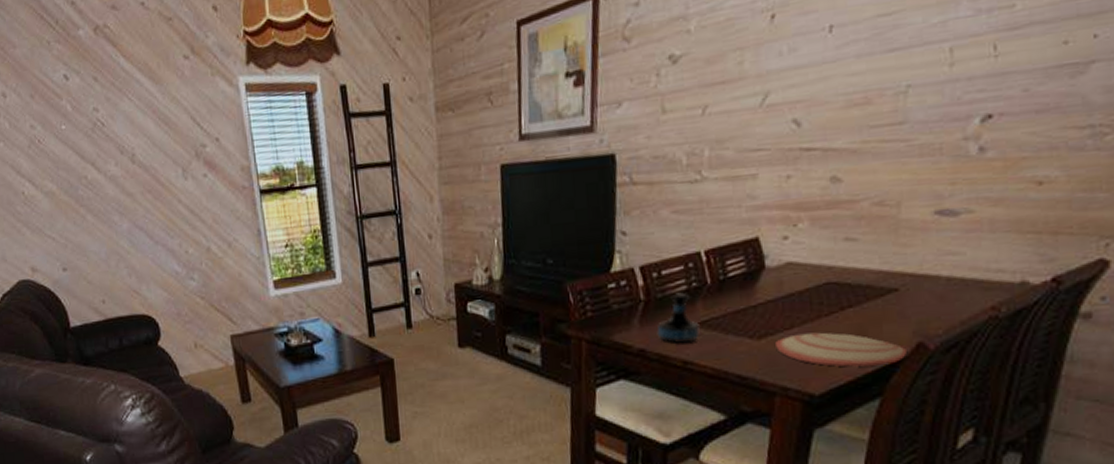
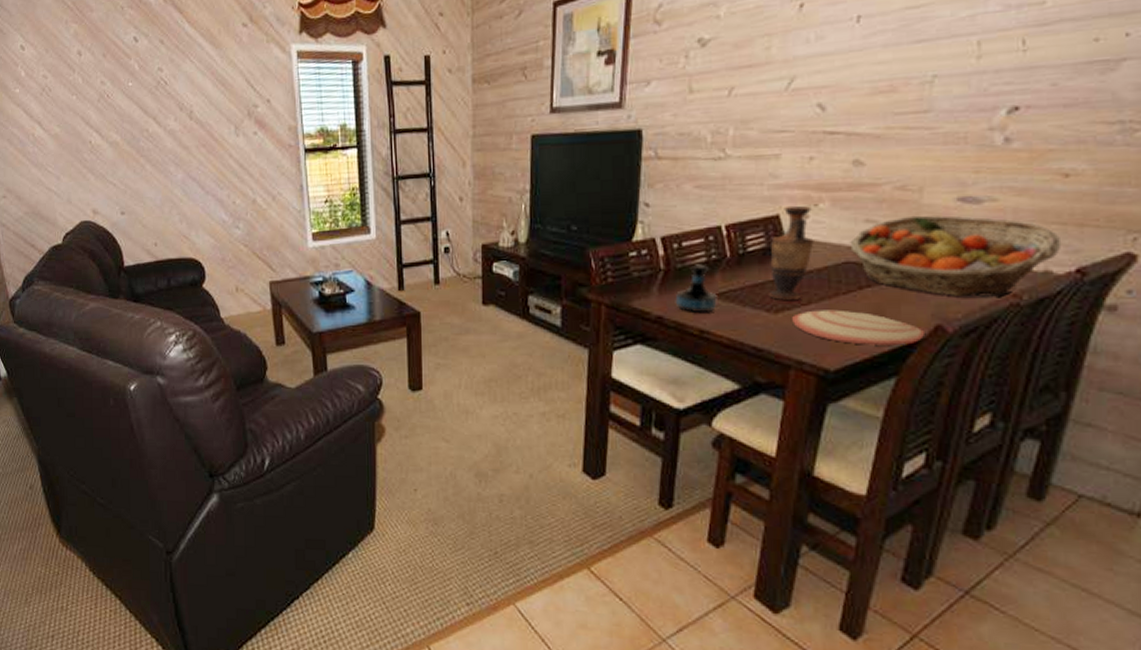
vase: none [750,226,795,326] -> present [768,205,814,301]
fruit basket: none [830,230,1038,313] -> present [850,215,1062,297]

